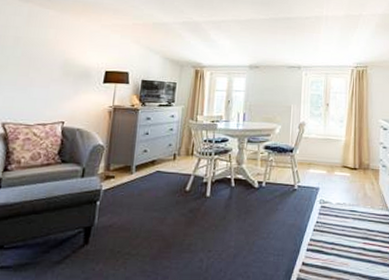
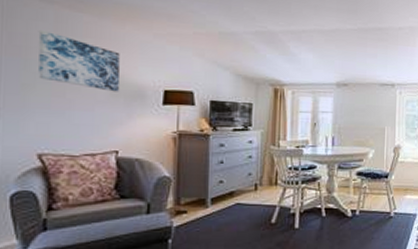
wall art: none [10,22,74,72] -> present [38,29,121,92]

